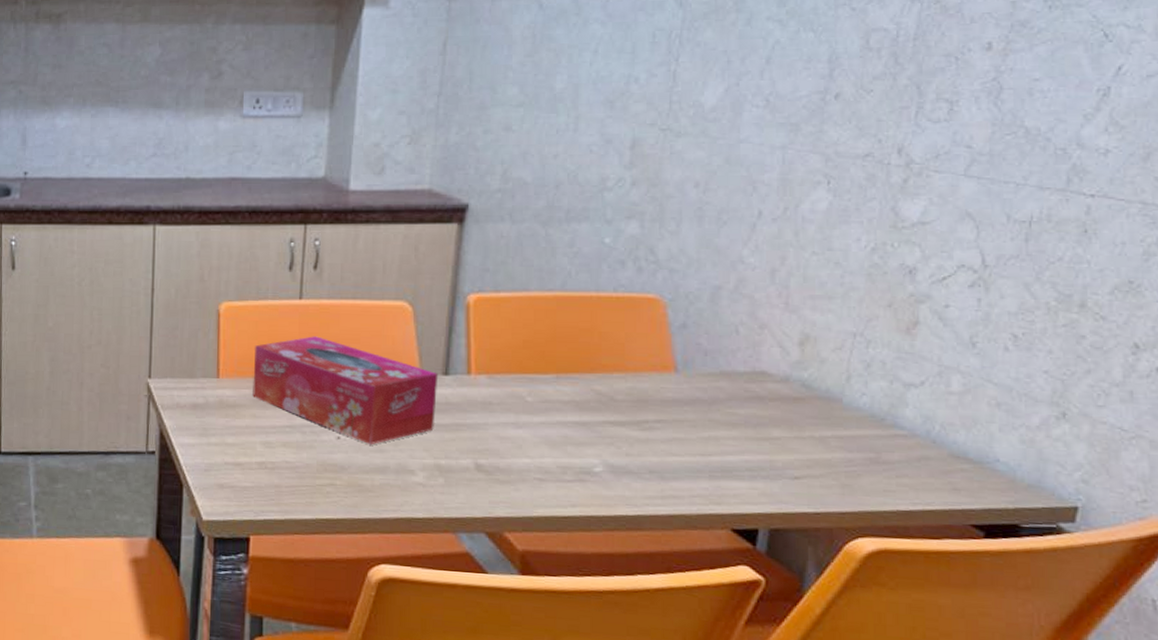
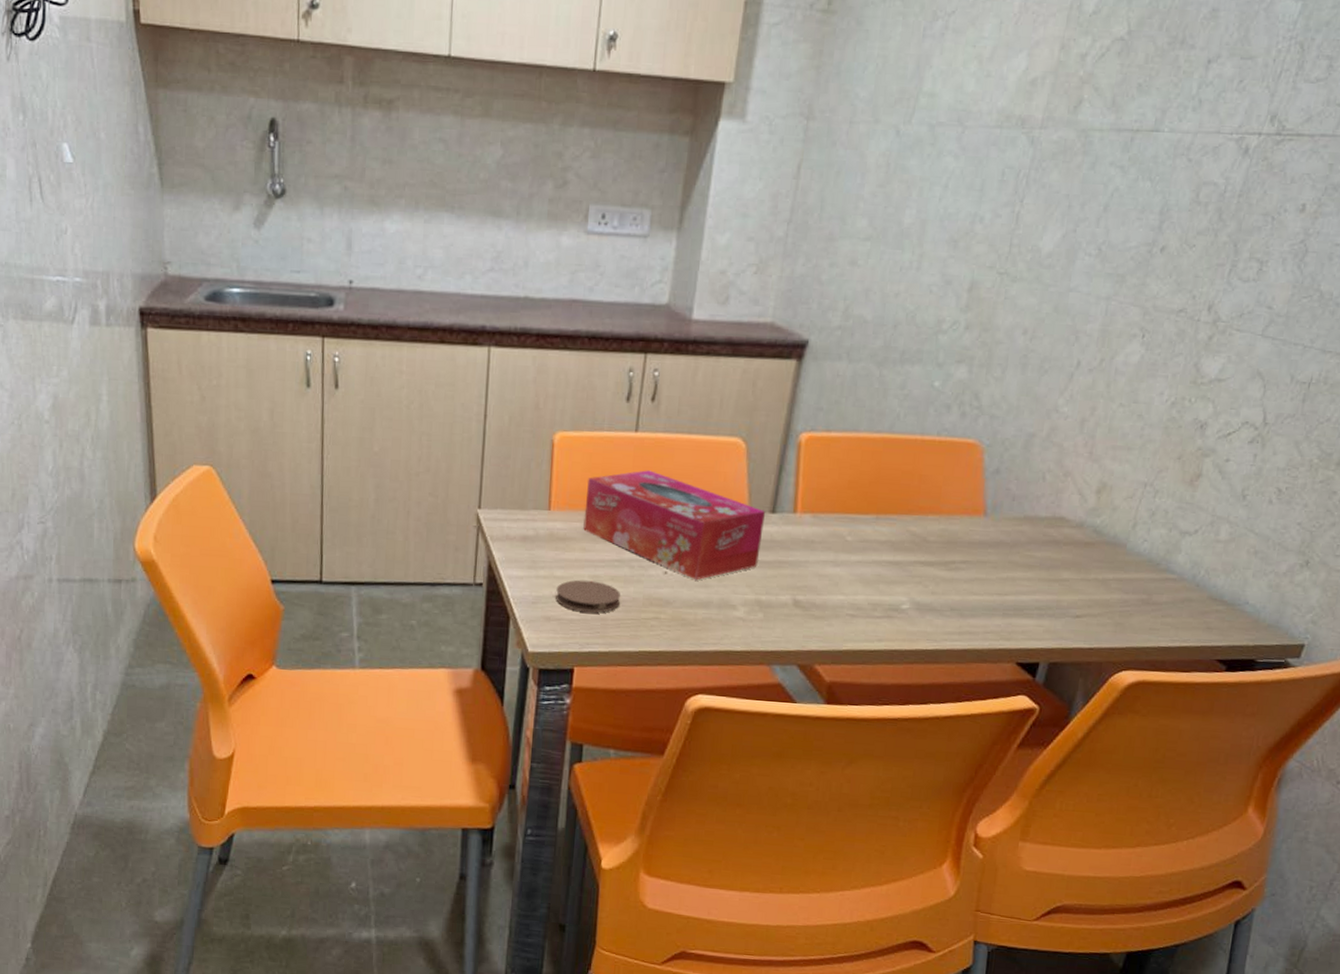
coaster: none [228,446,294,480] -> present [556,579,621,613]

